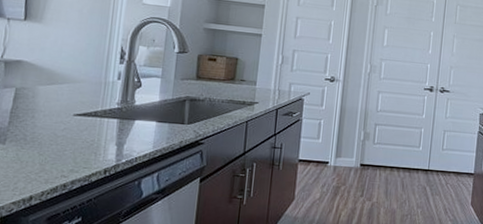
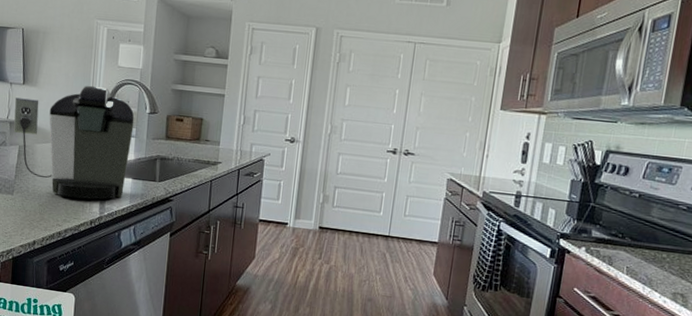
coffee maker: none [9,22,161,146] -> present [13,85,135,200]

